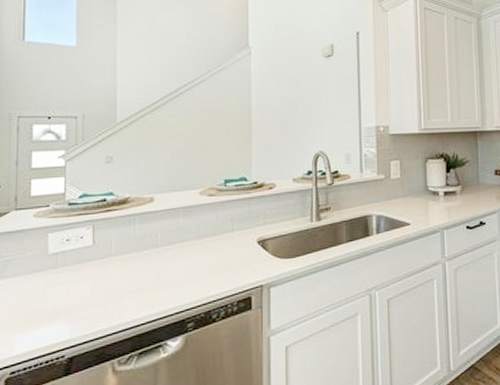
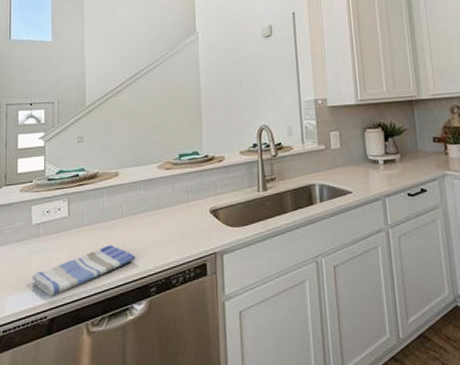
dish towel: none [45,277,171,333] -> present [30,245,136,296]

